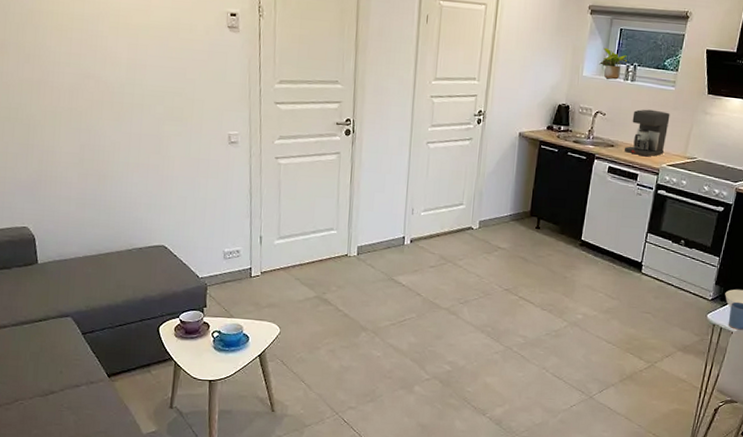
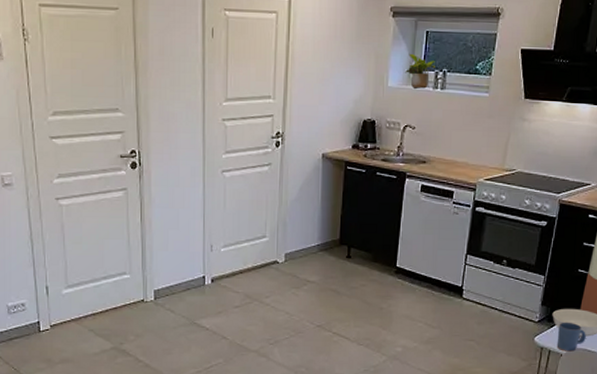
coffee maker: present [625,109,670,157] -> none [438,119,485,172]

